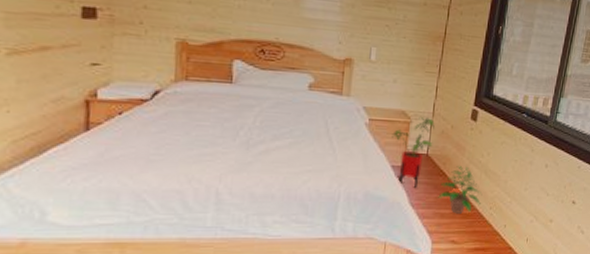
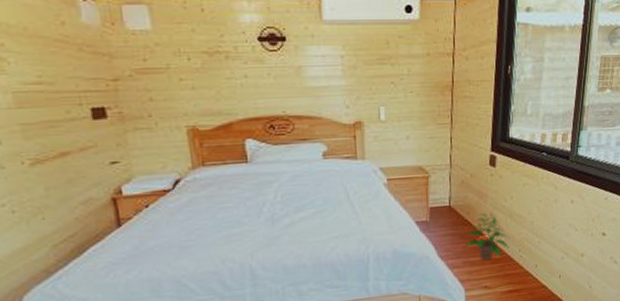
house plant: present [392,117,435,188] -> none [412,170,454,240]

